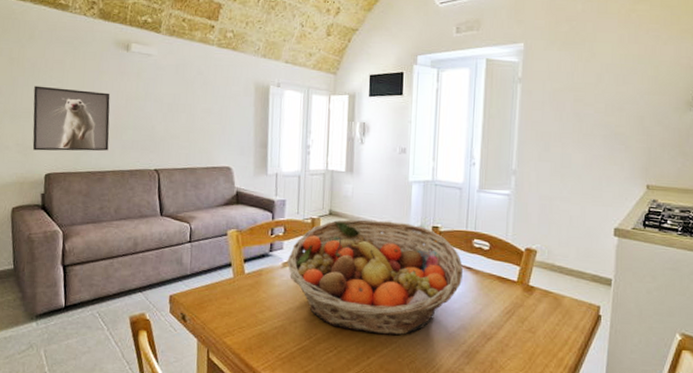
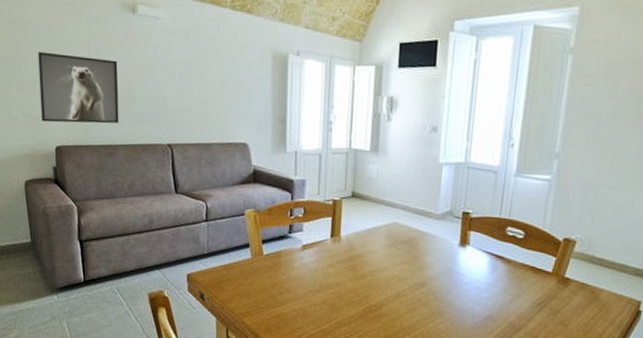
fruit basket: present [287,219,464,335] -> none [306,202,494,323]

